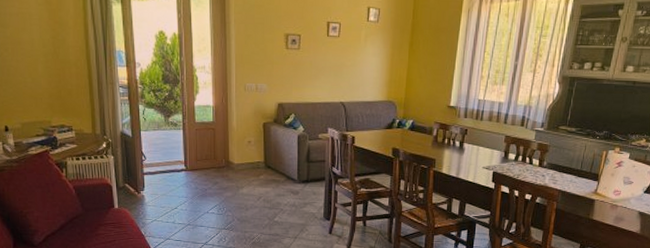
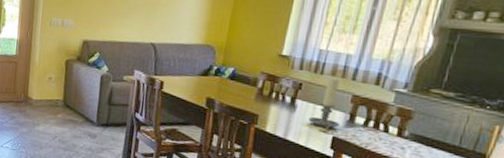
candle holder: none [474,123,498,166] -> present [308,78,341,129]

